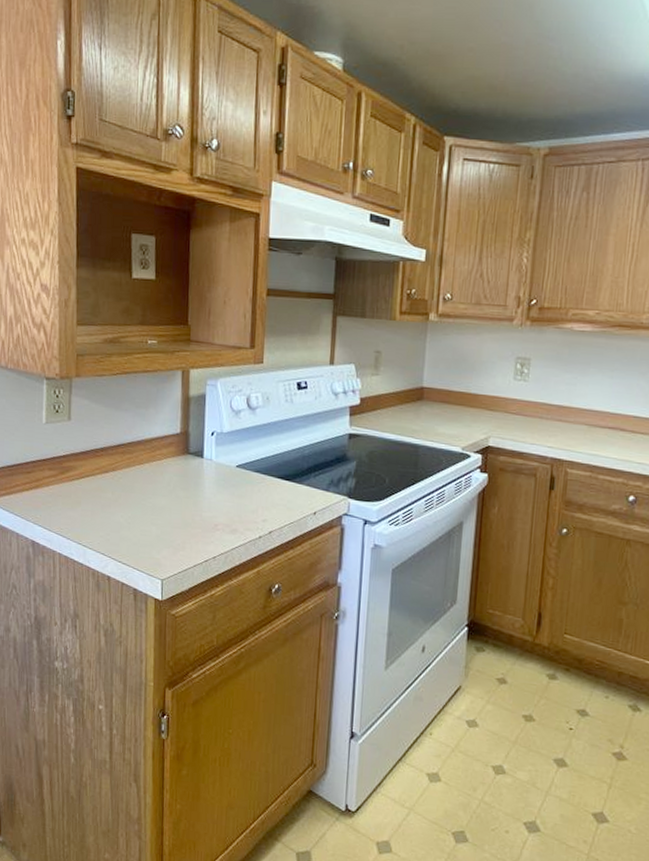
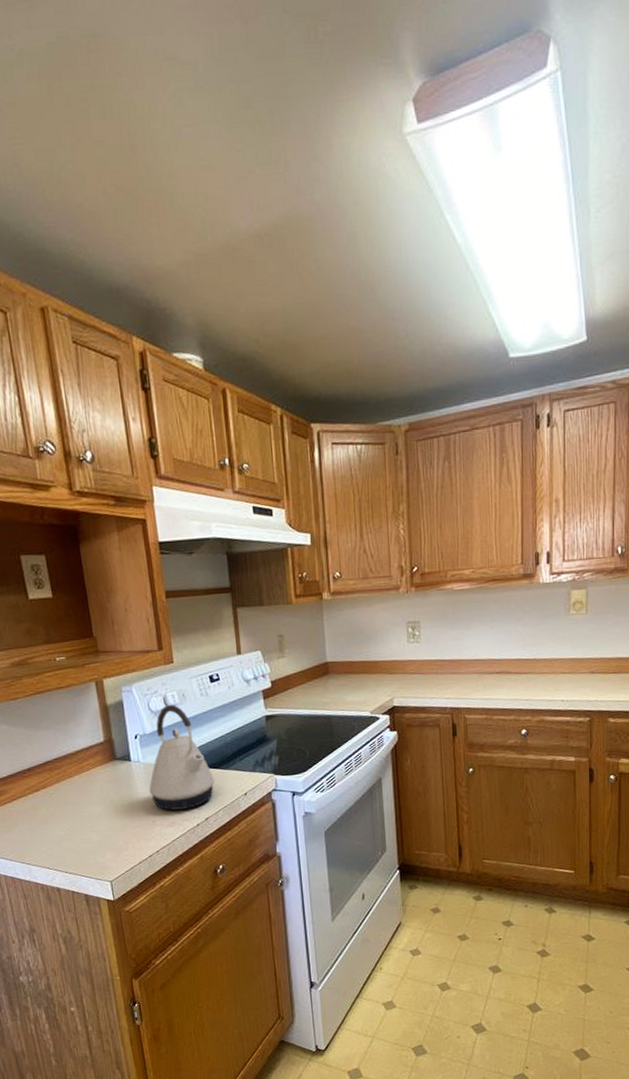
kettle: none [216,406,285,519] -> present [149,705,215,811]

